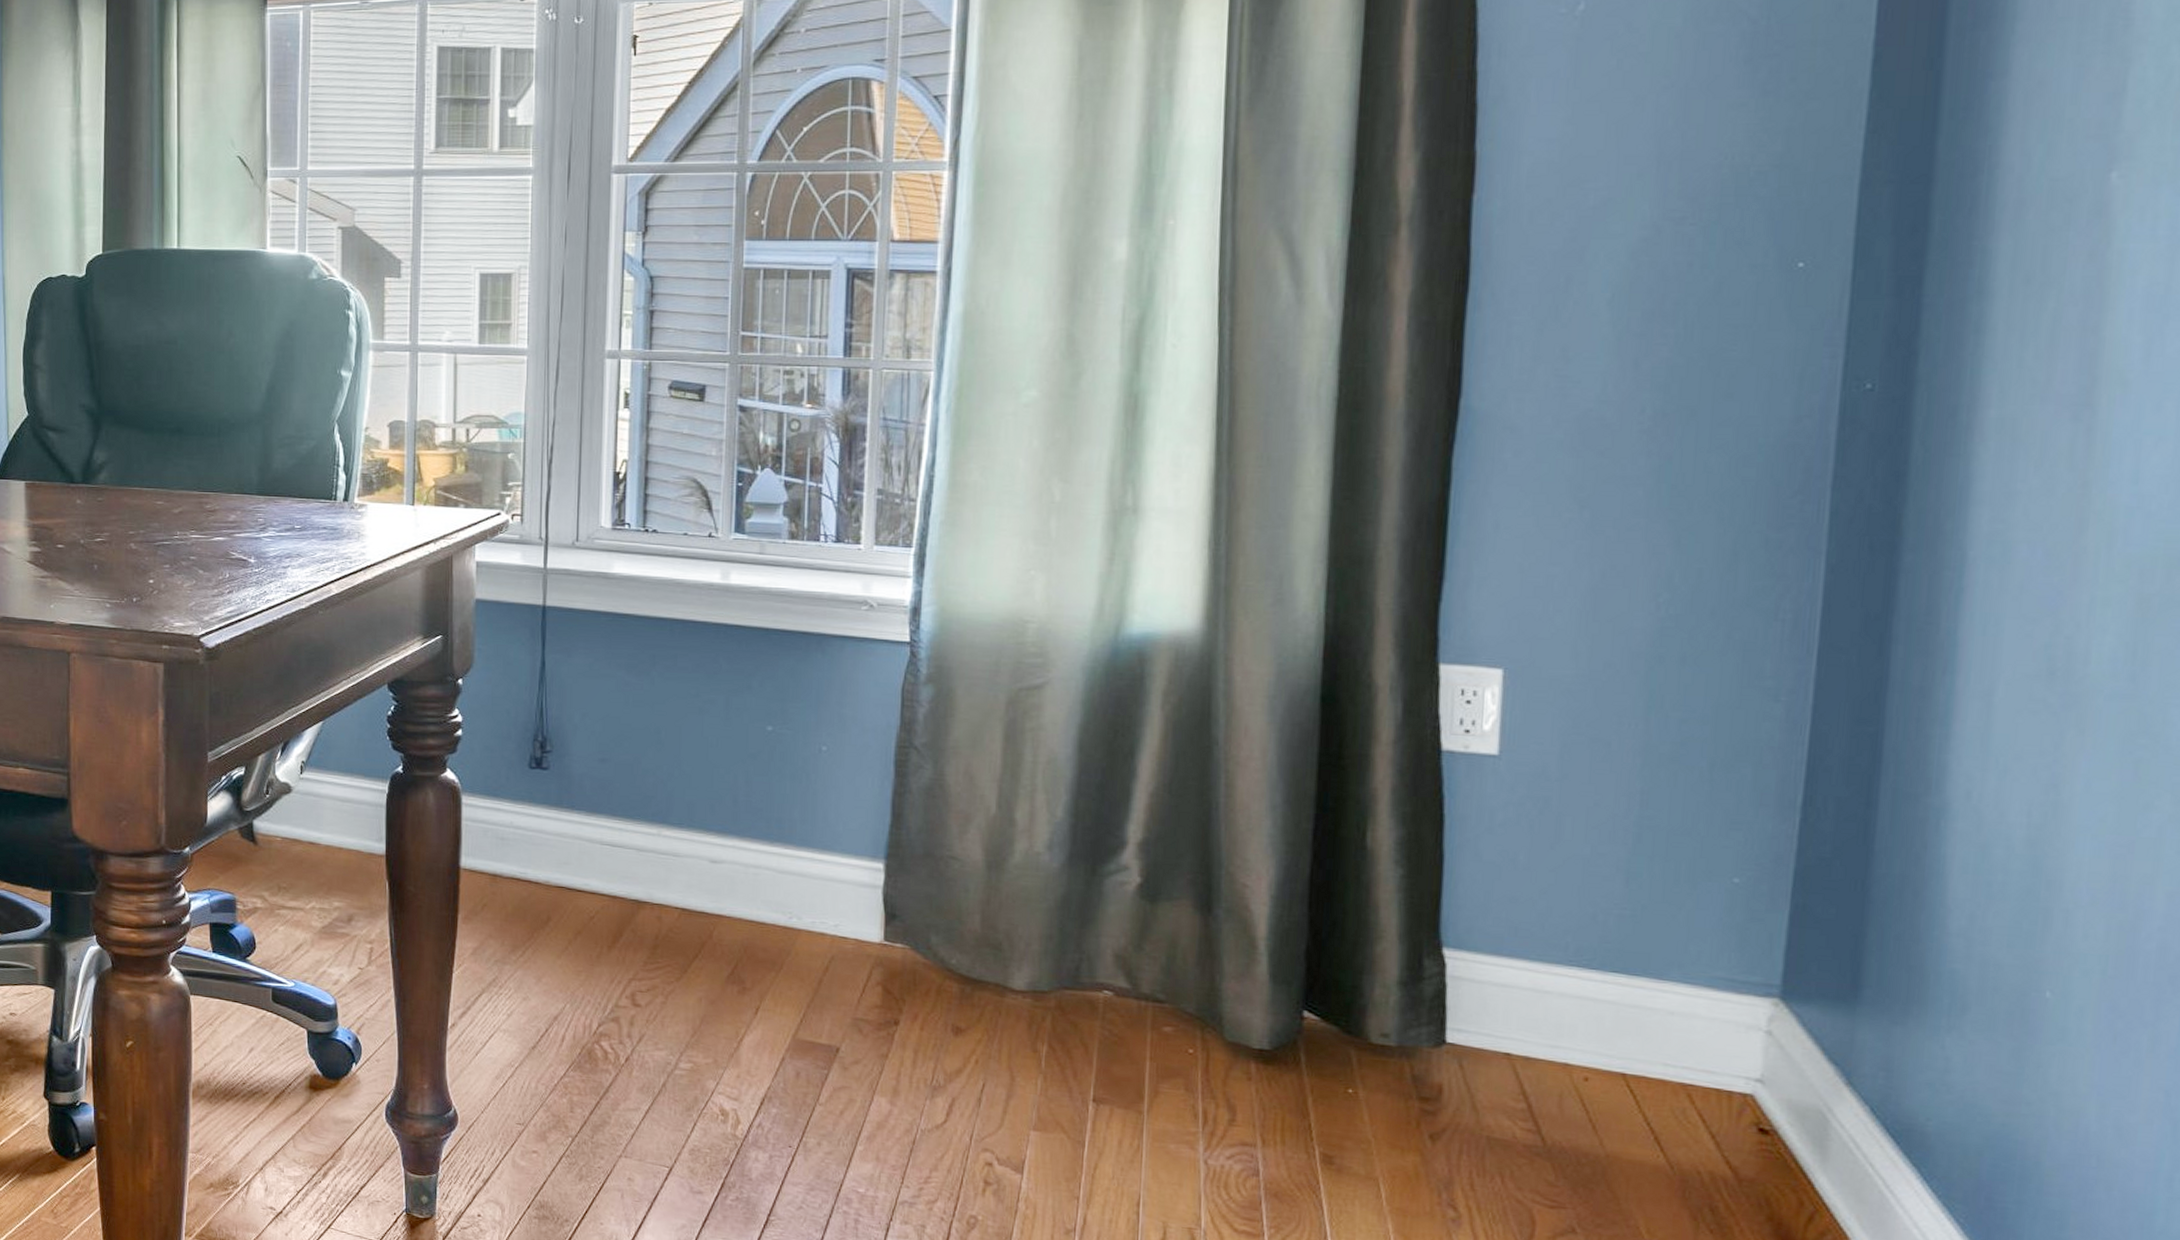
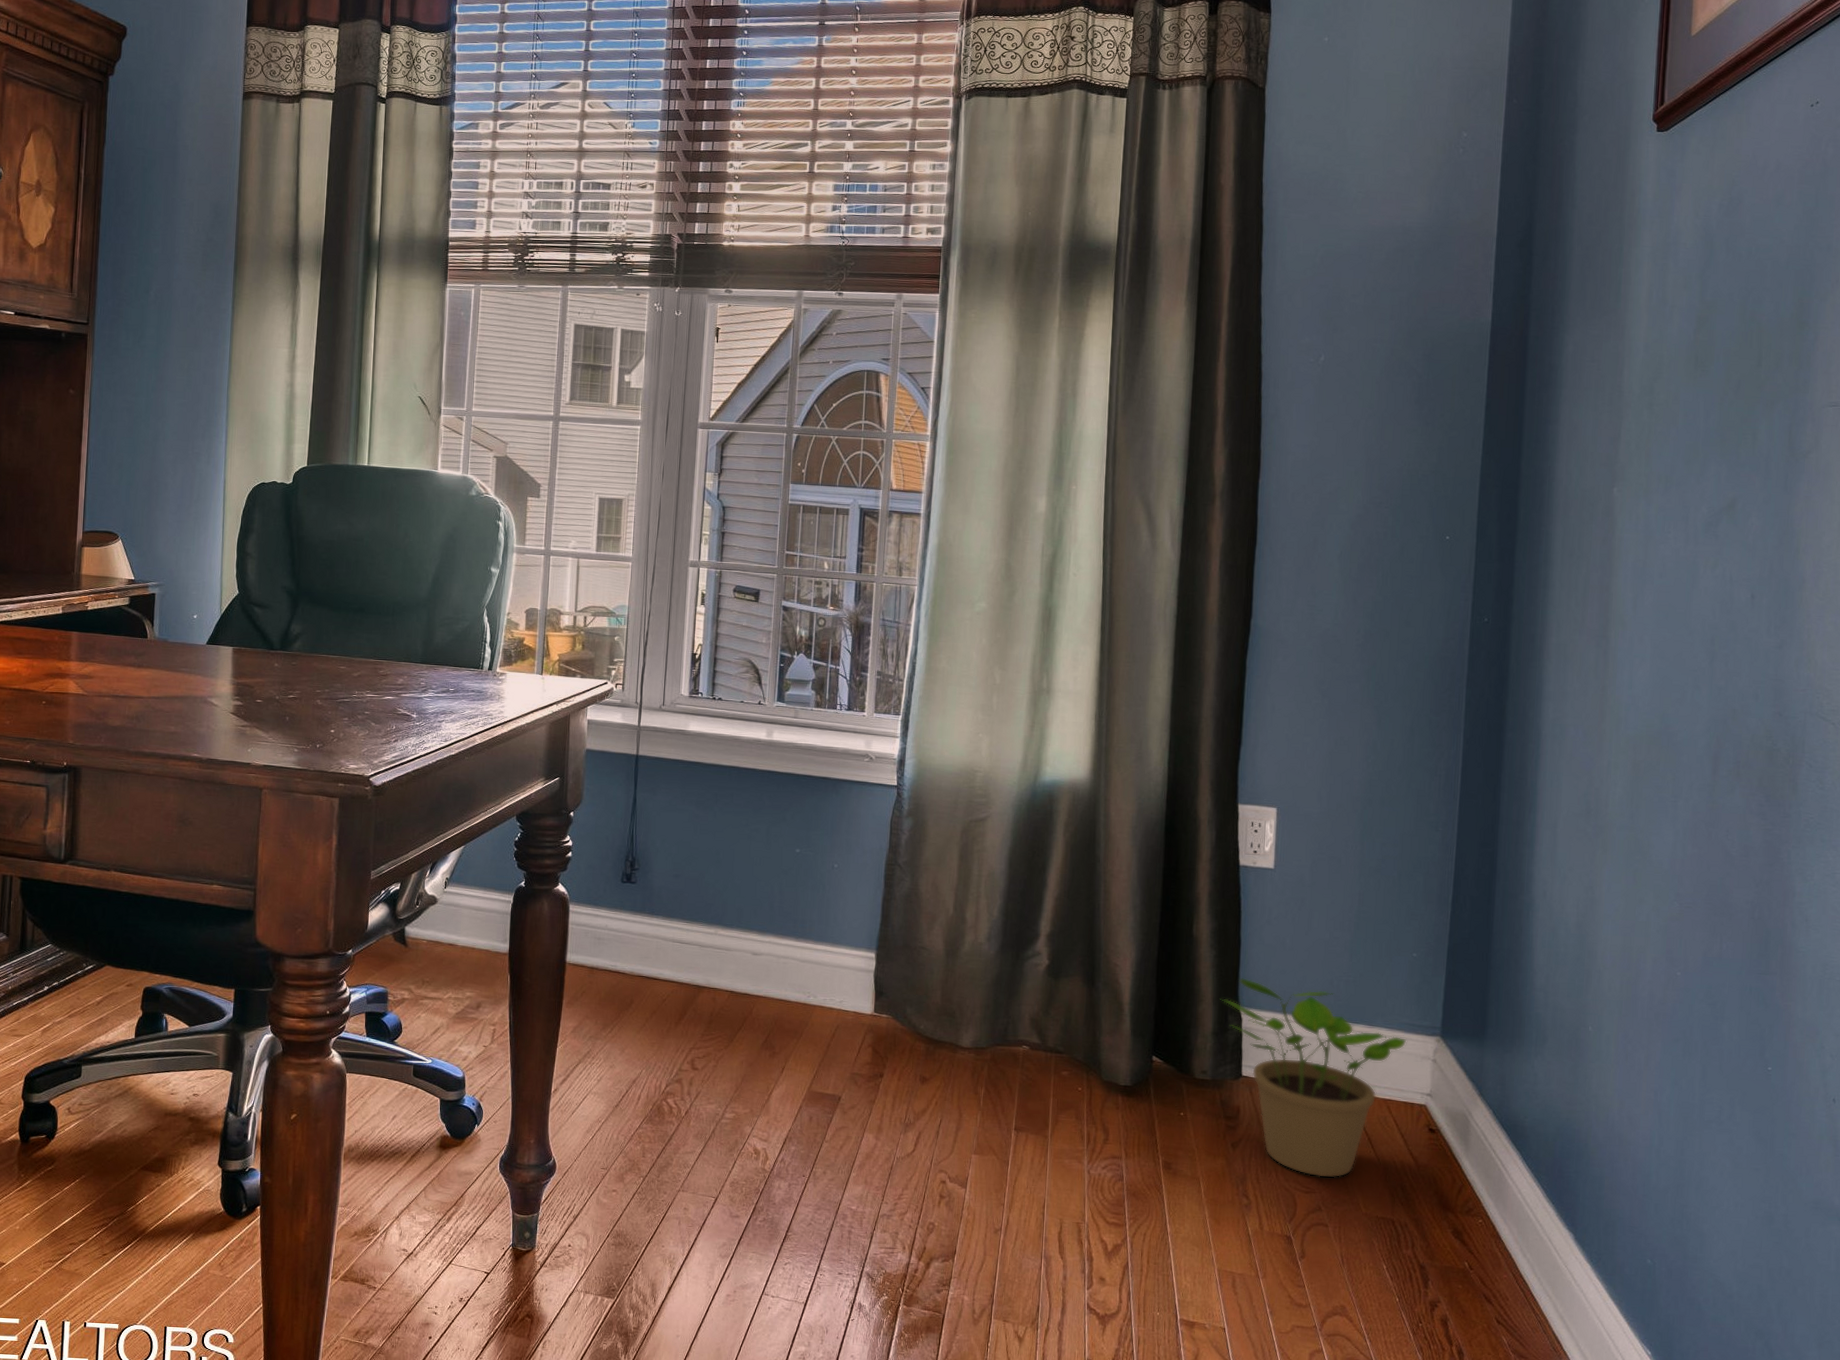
potted plant: none [1409,906,1722,1190] -> present [1219,977,1407,1178]

